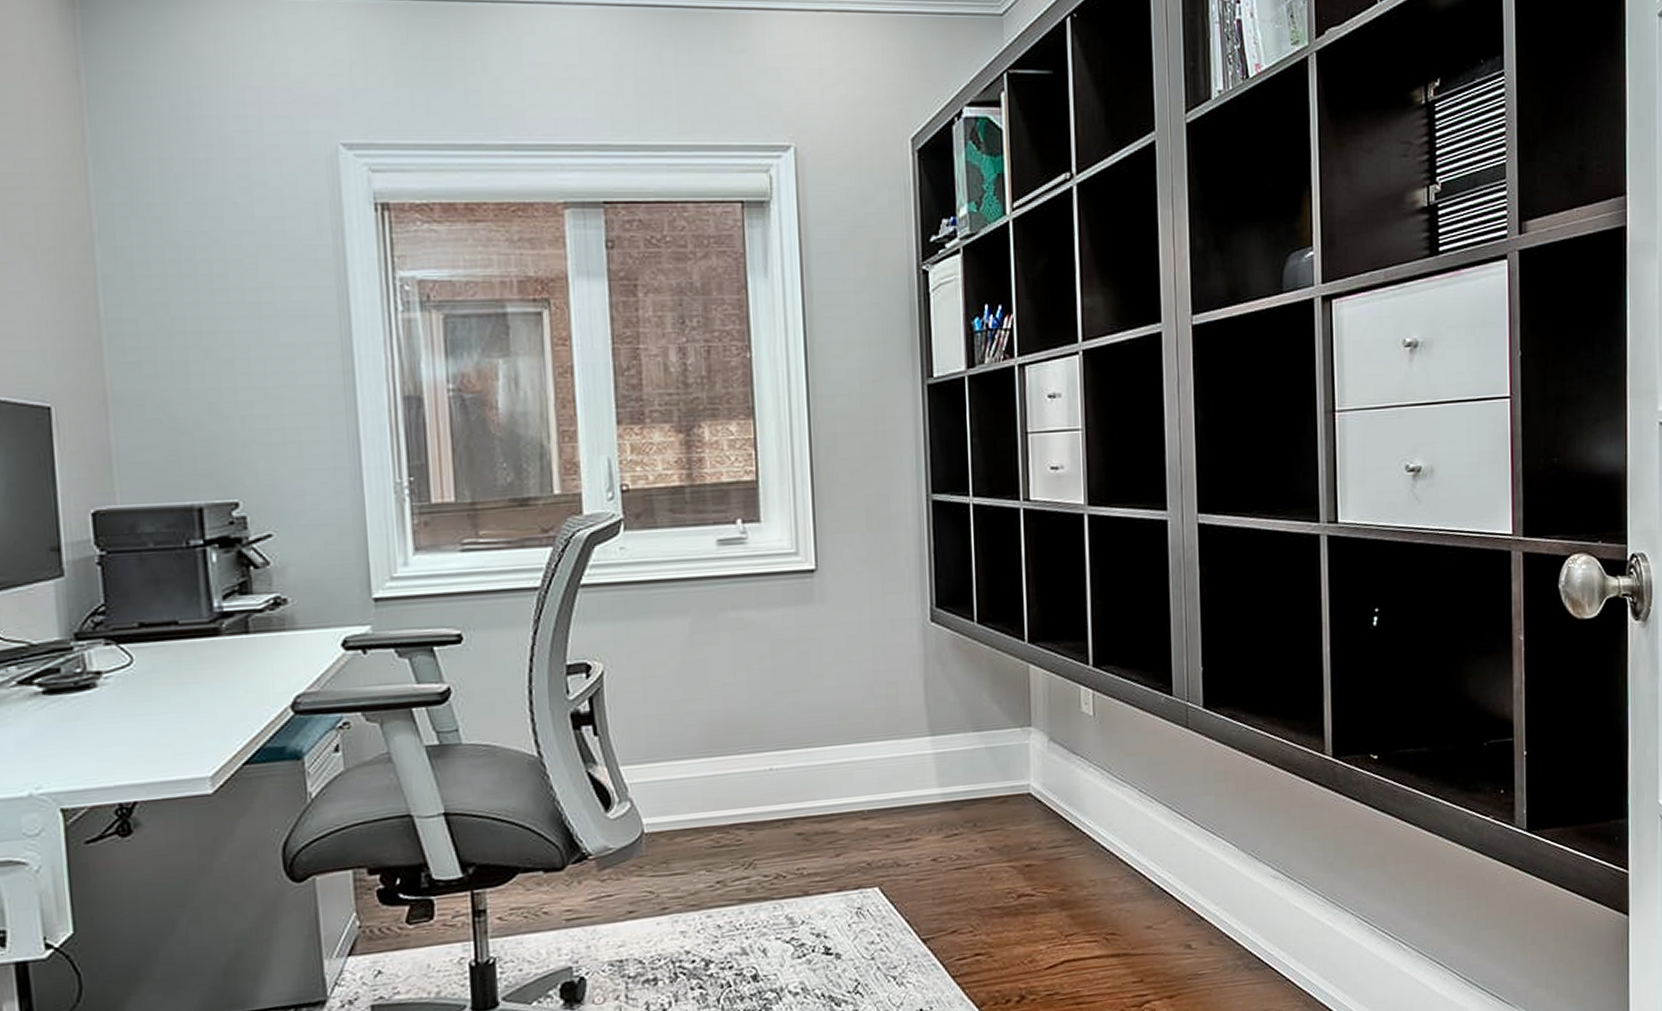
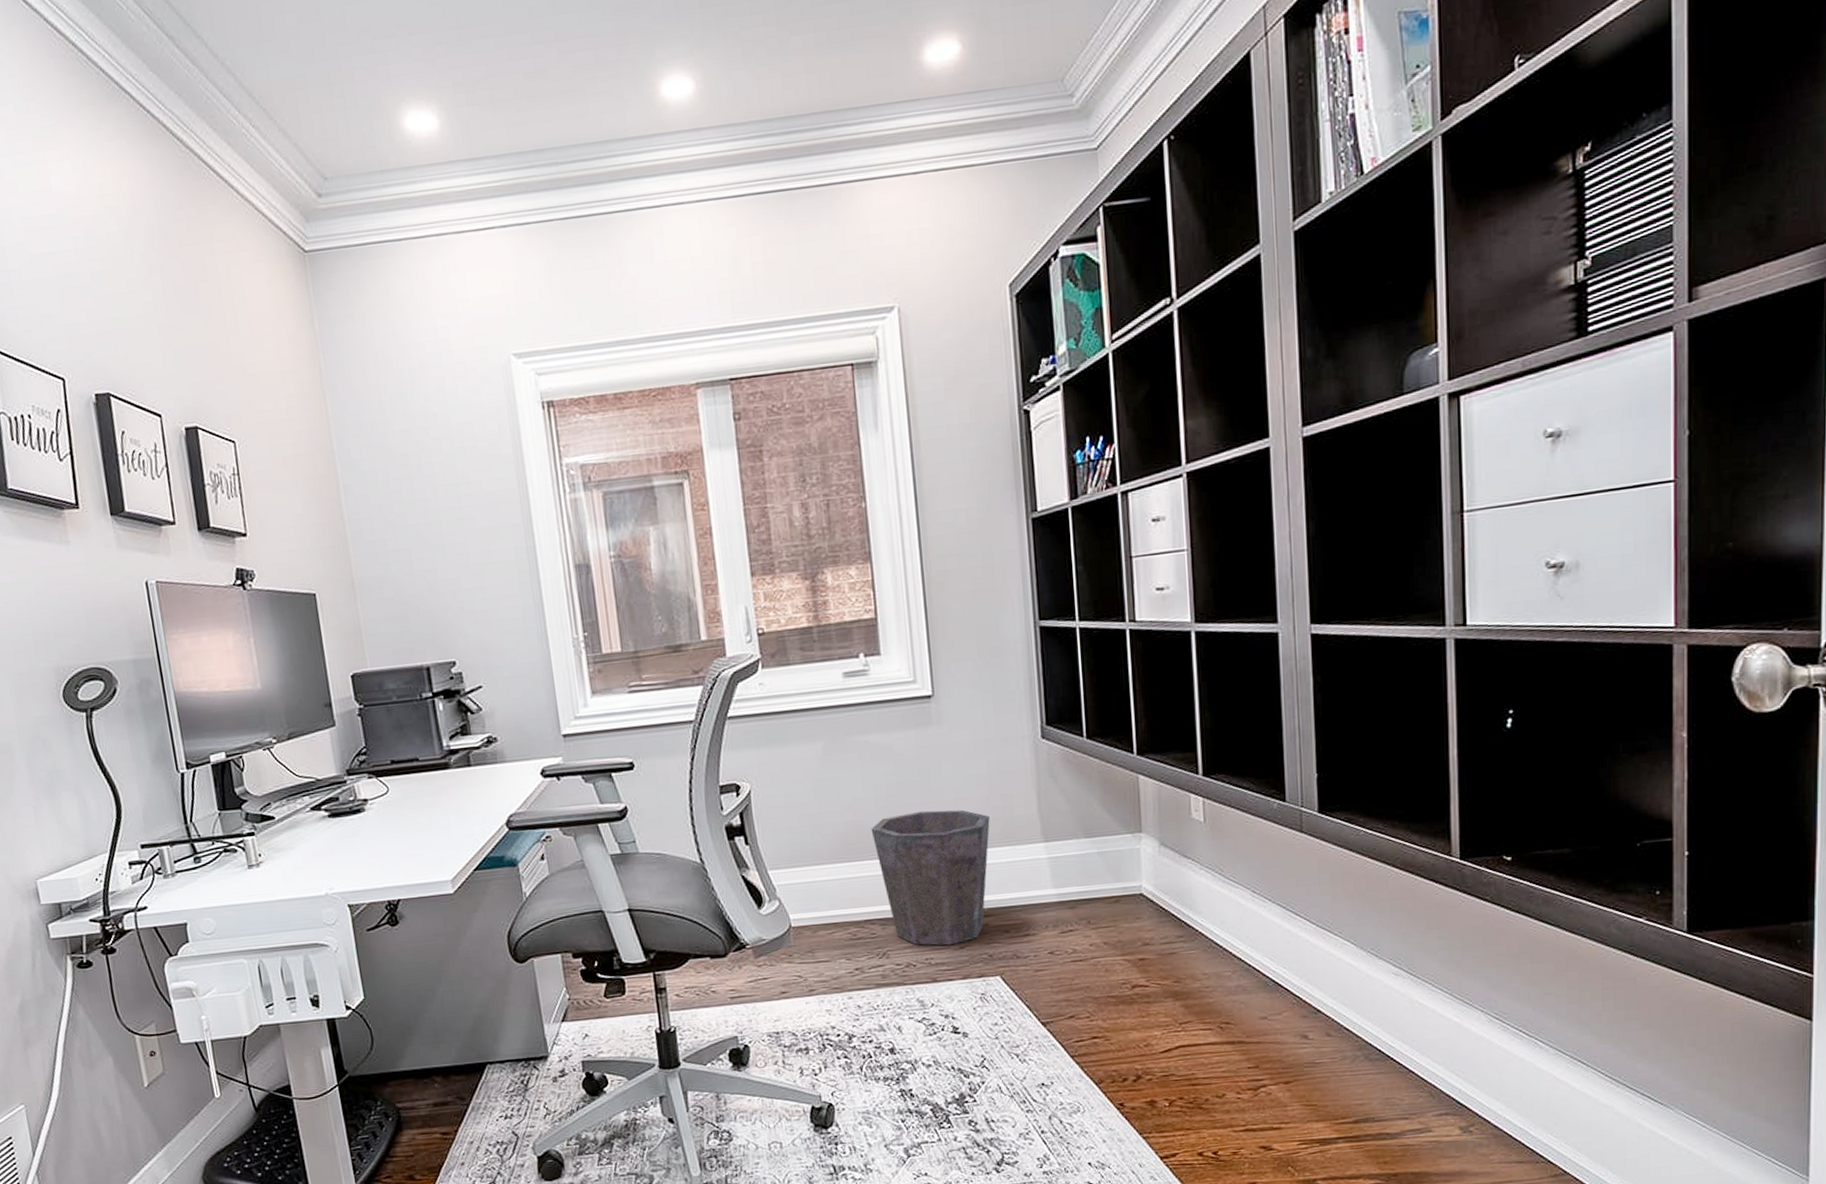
waste bin: none [741,698,873,853] -> present [871,809,990,946]

